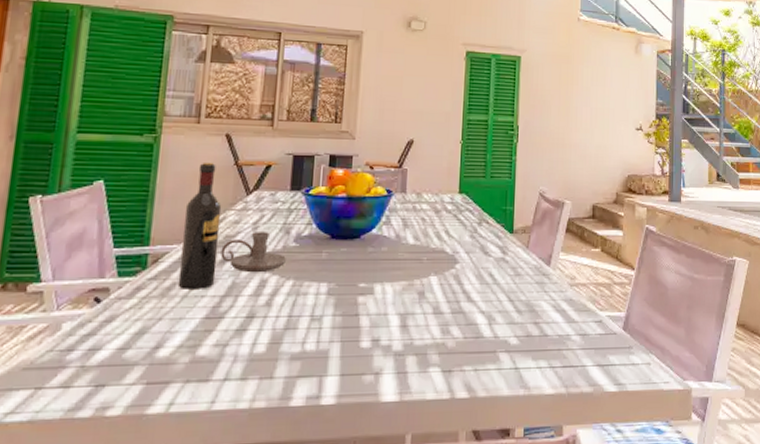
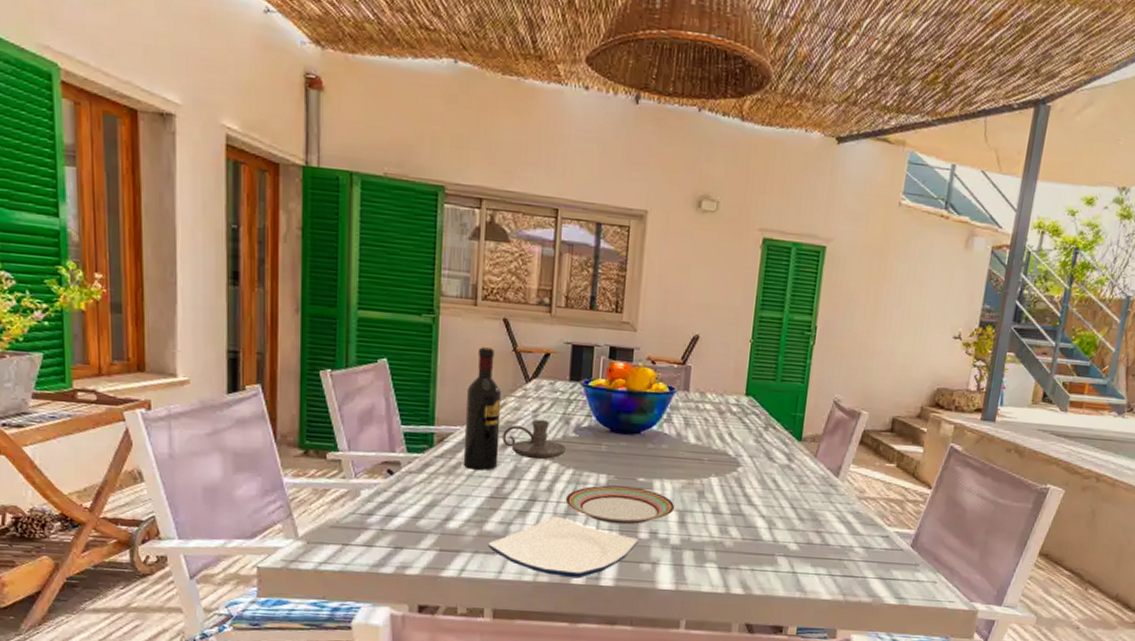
plate: none [200,331,361,400] -> present [488,515,639,579]
plate: none [284,293,397,335] -> present [565,485,675,525]

